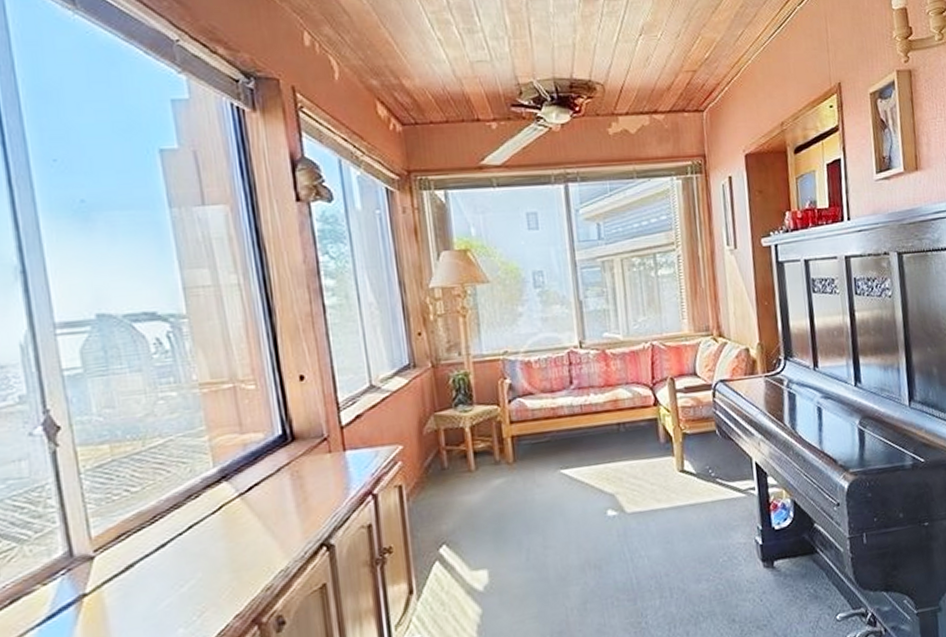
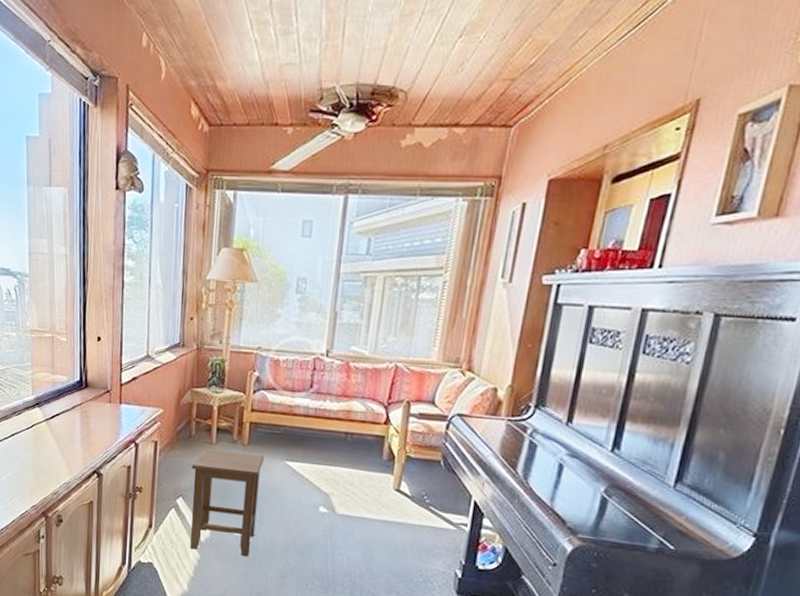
stool: none [451,470,542,605] -> present [190,449,264,556]

